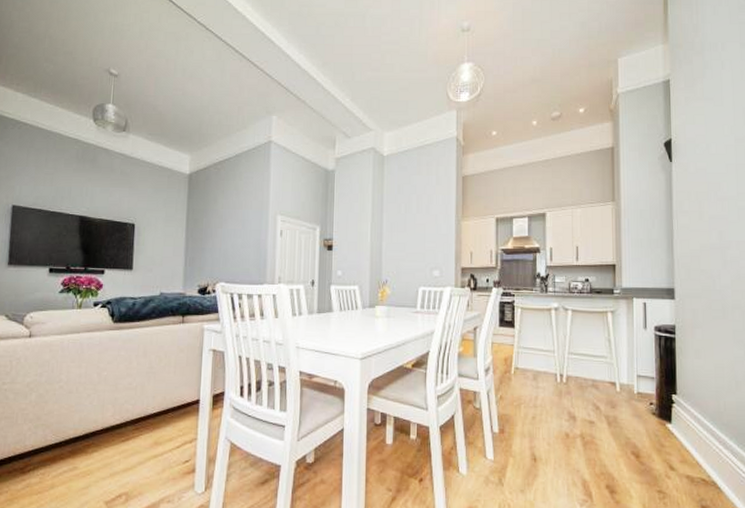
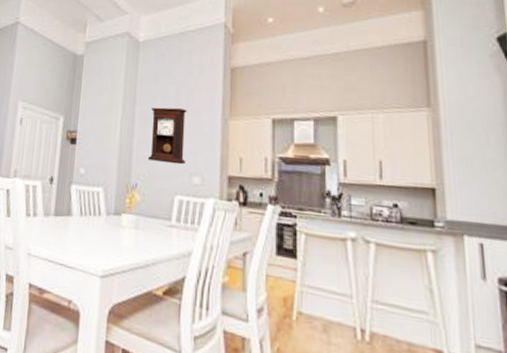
pendulum clock: none [395,213,427,261] -> present [147,107,187,165]

